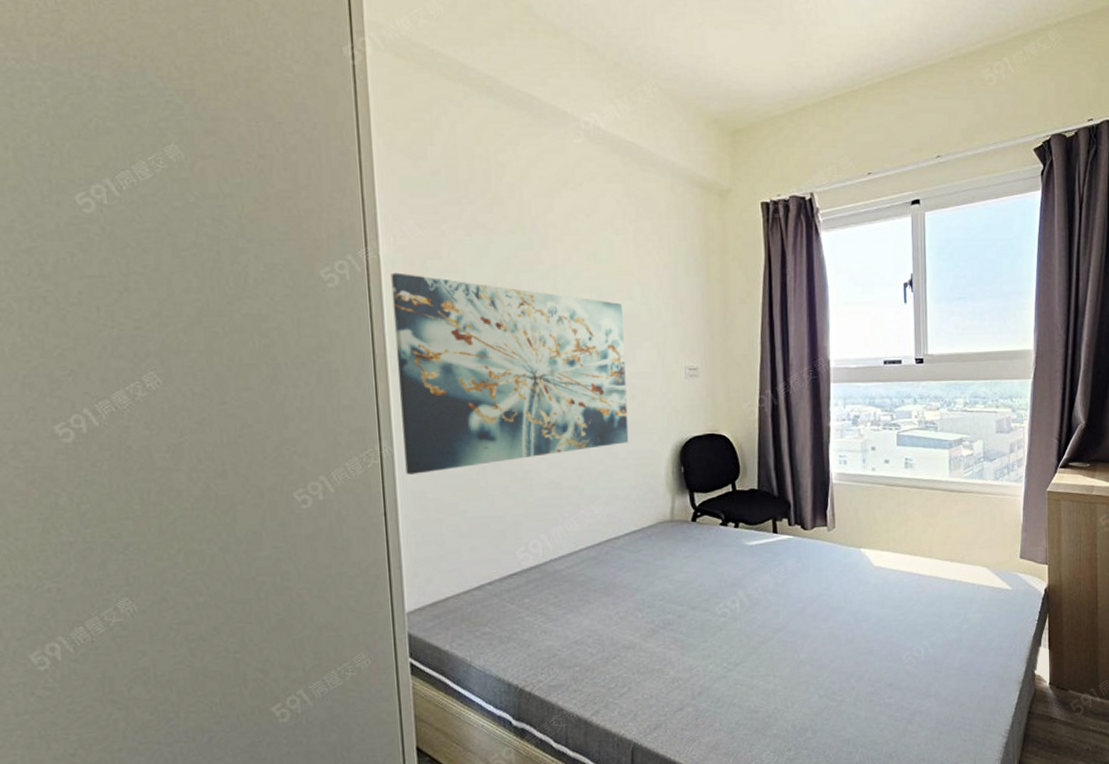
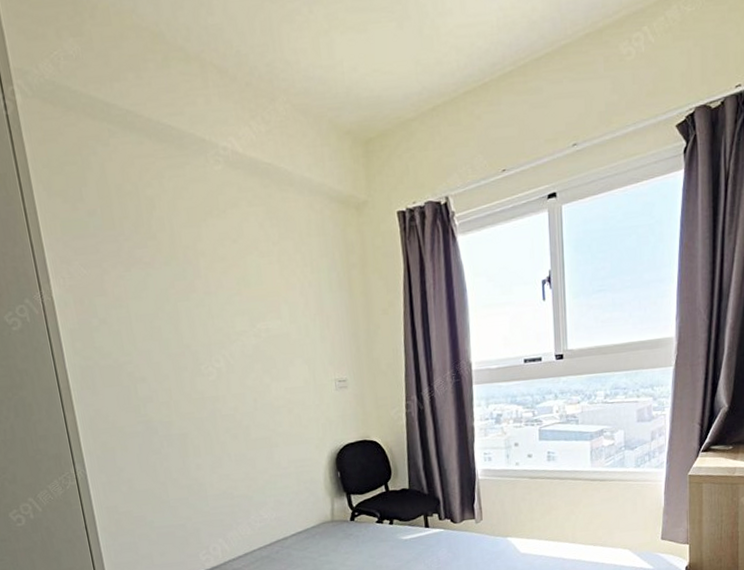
wall art: present [391,272,629,475] -> none [64,311,289,493]

